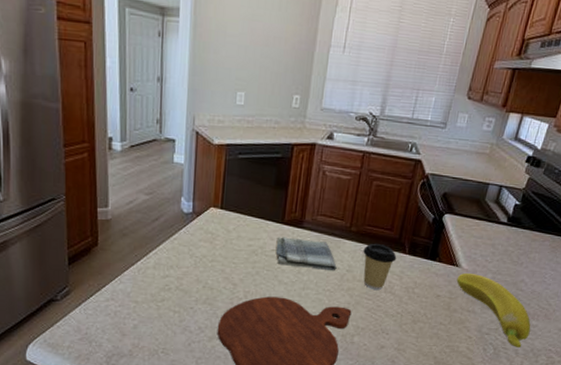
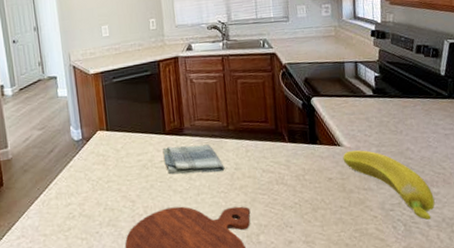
coffee cup: present [363,243,397,291] -> none [245,137,279,184]

